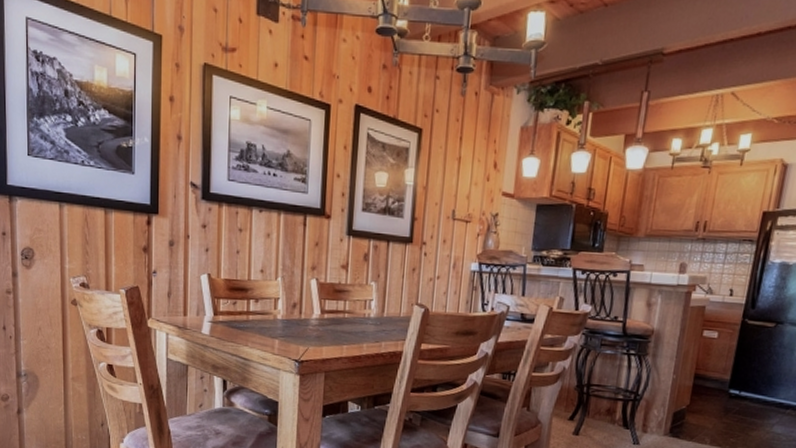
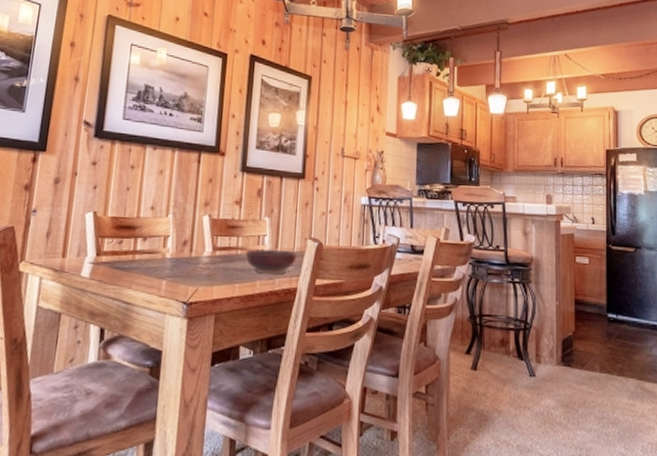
bowl: none [352,313,403,338] -> present [245,249,297,274]

